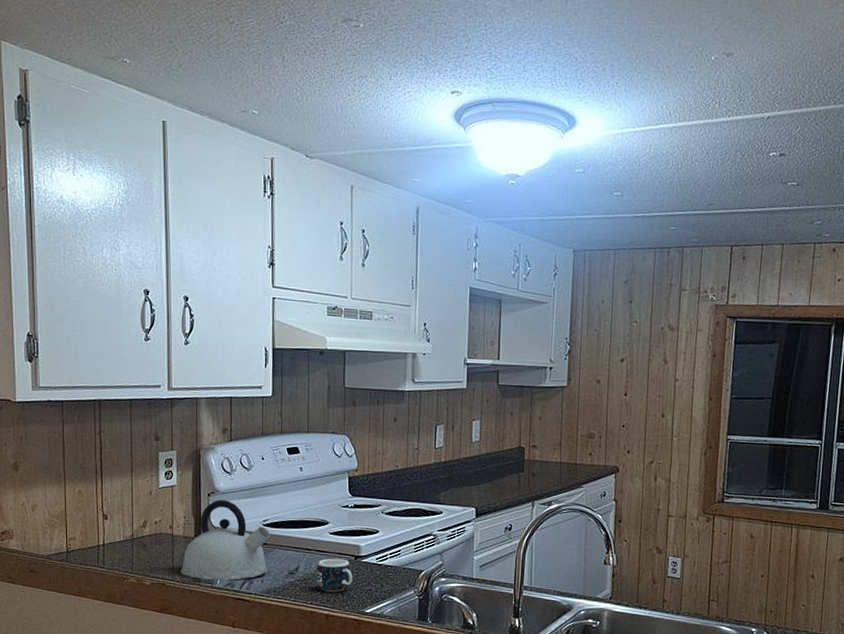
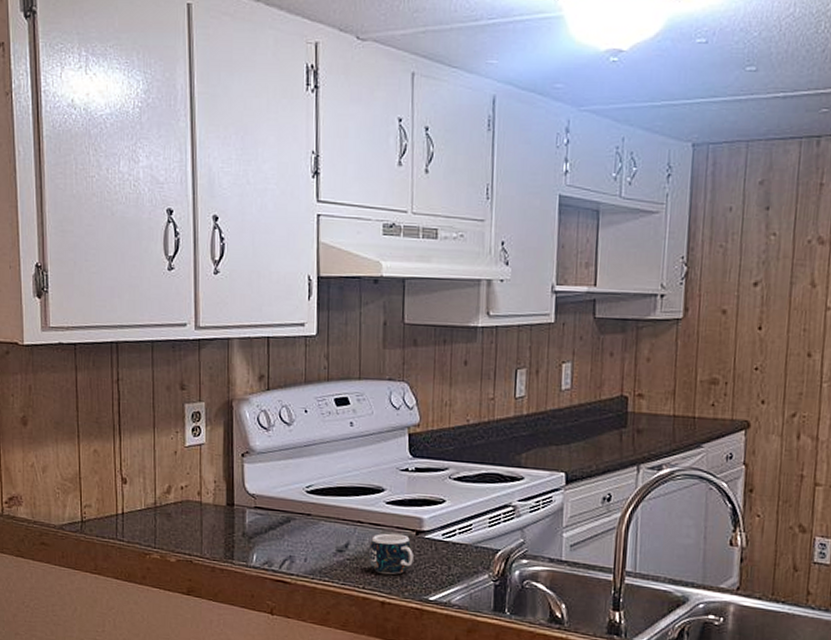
kettle: present [181,499,270,581] -> none [211,460,315,559]

